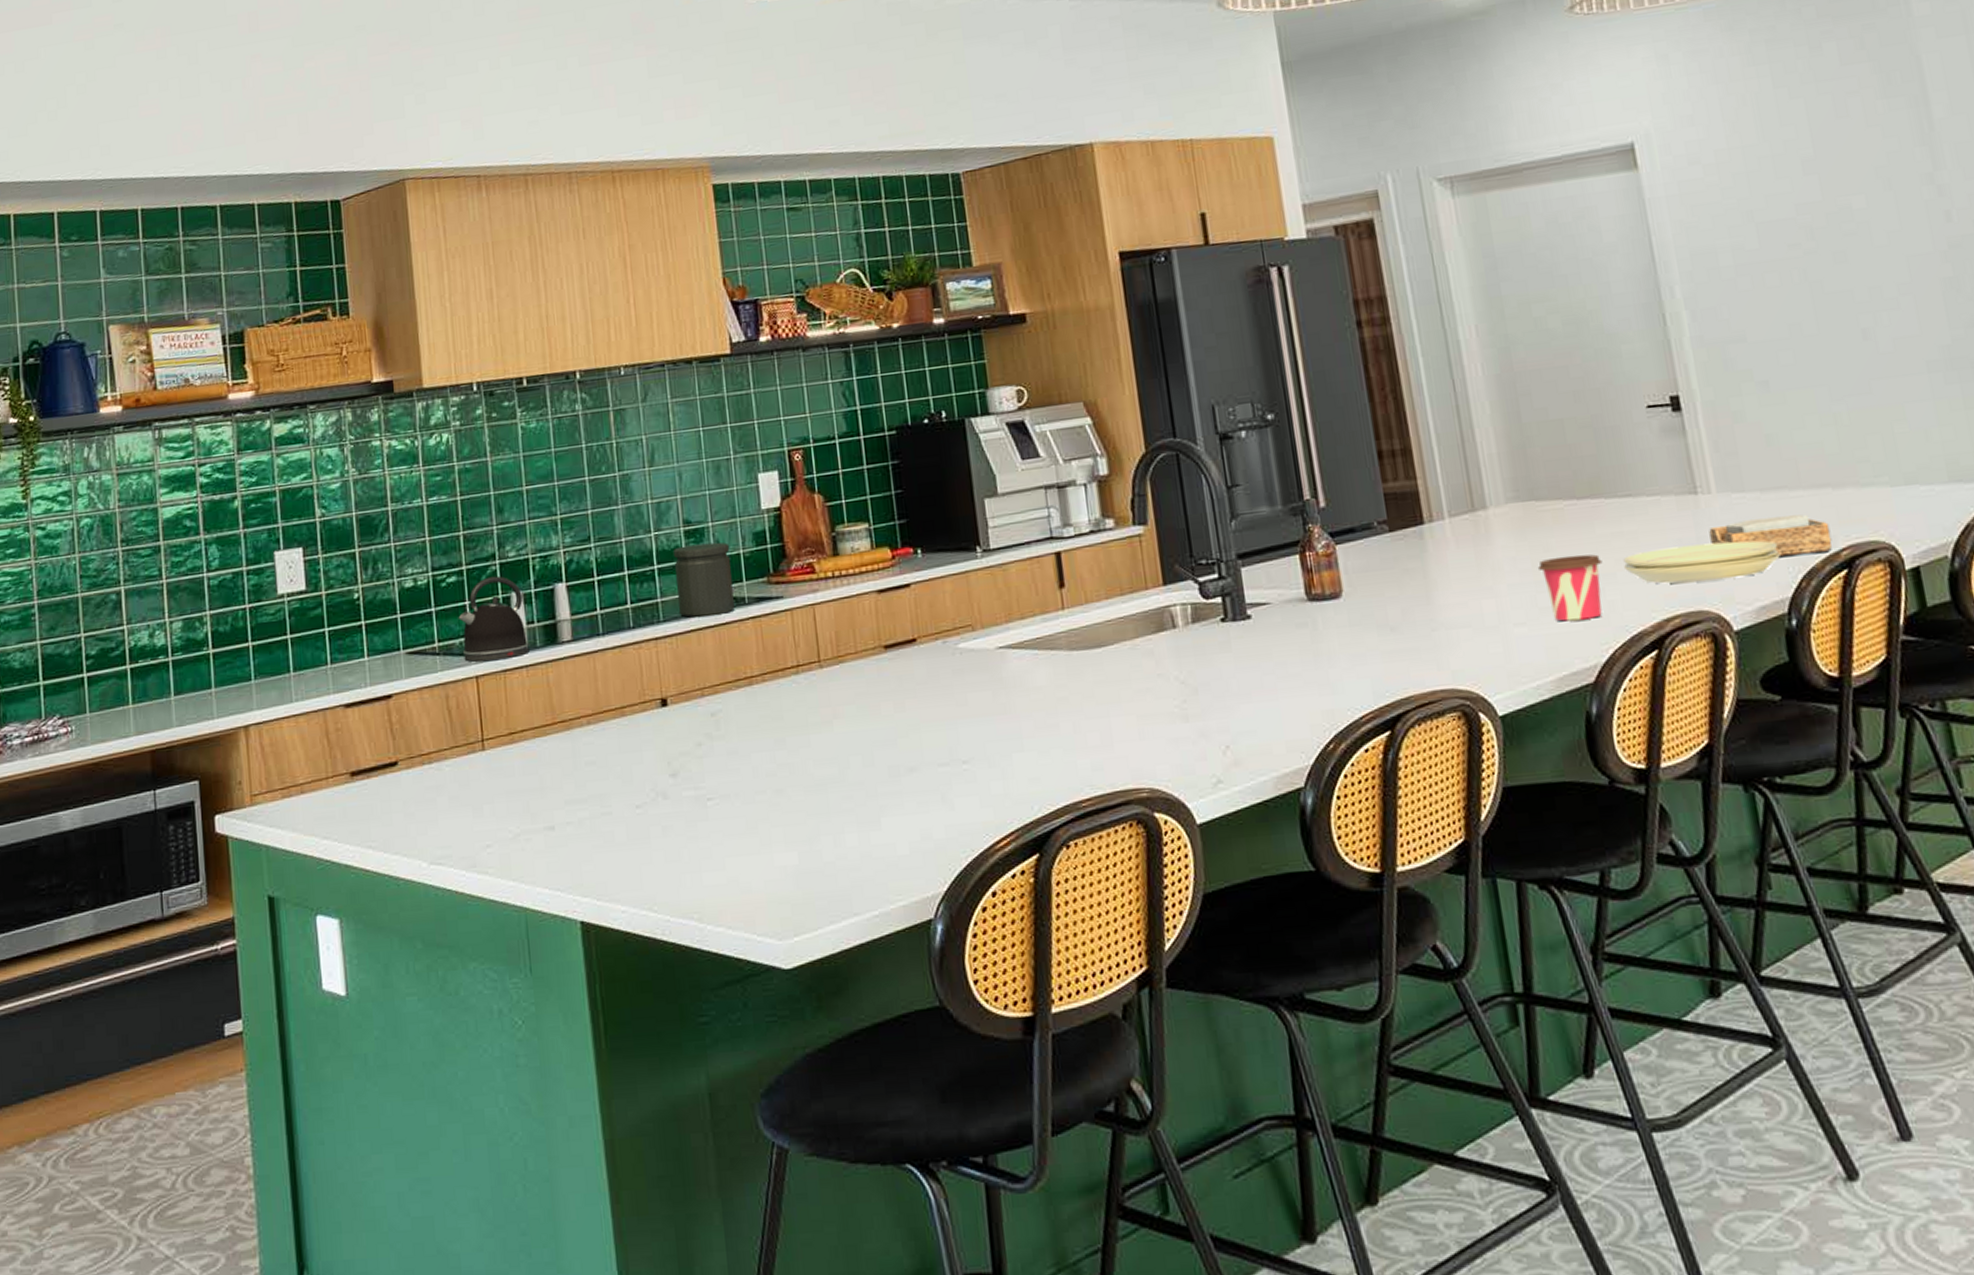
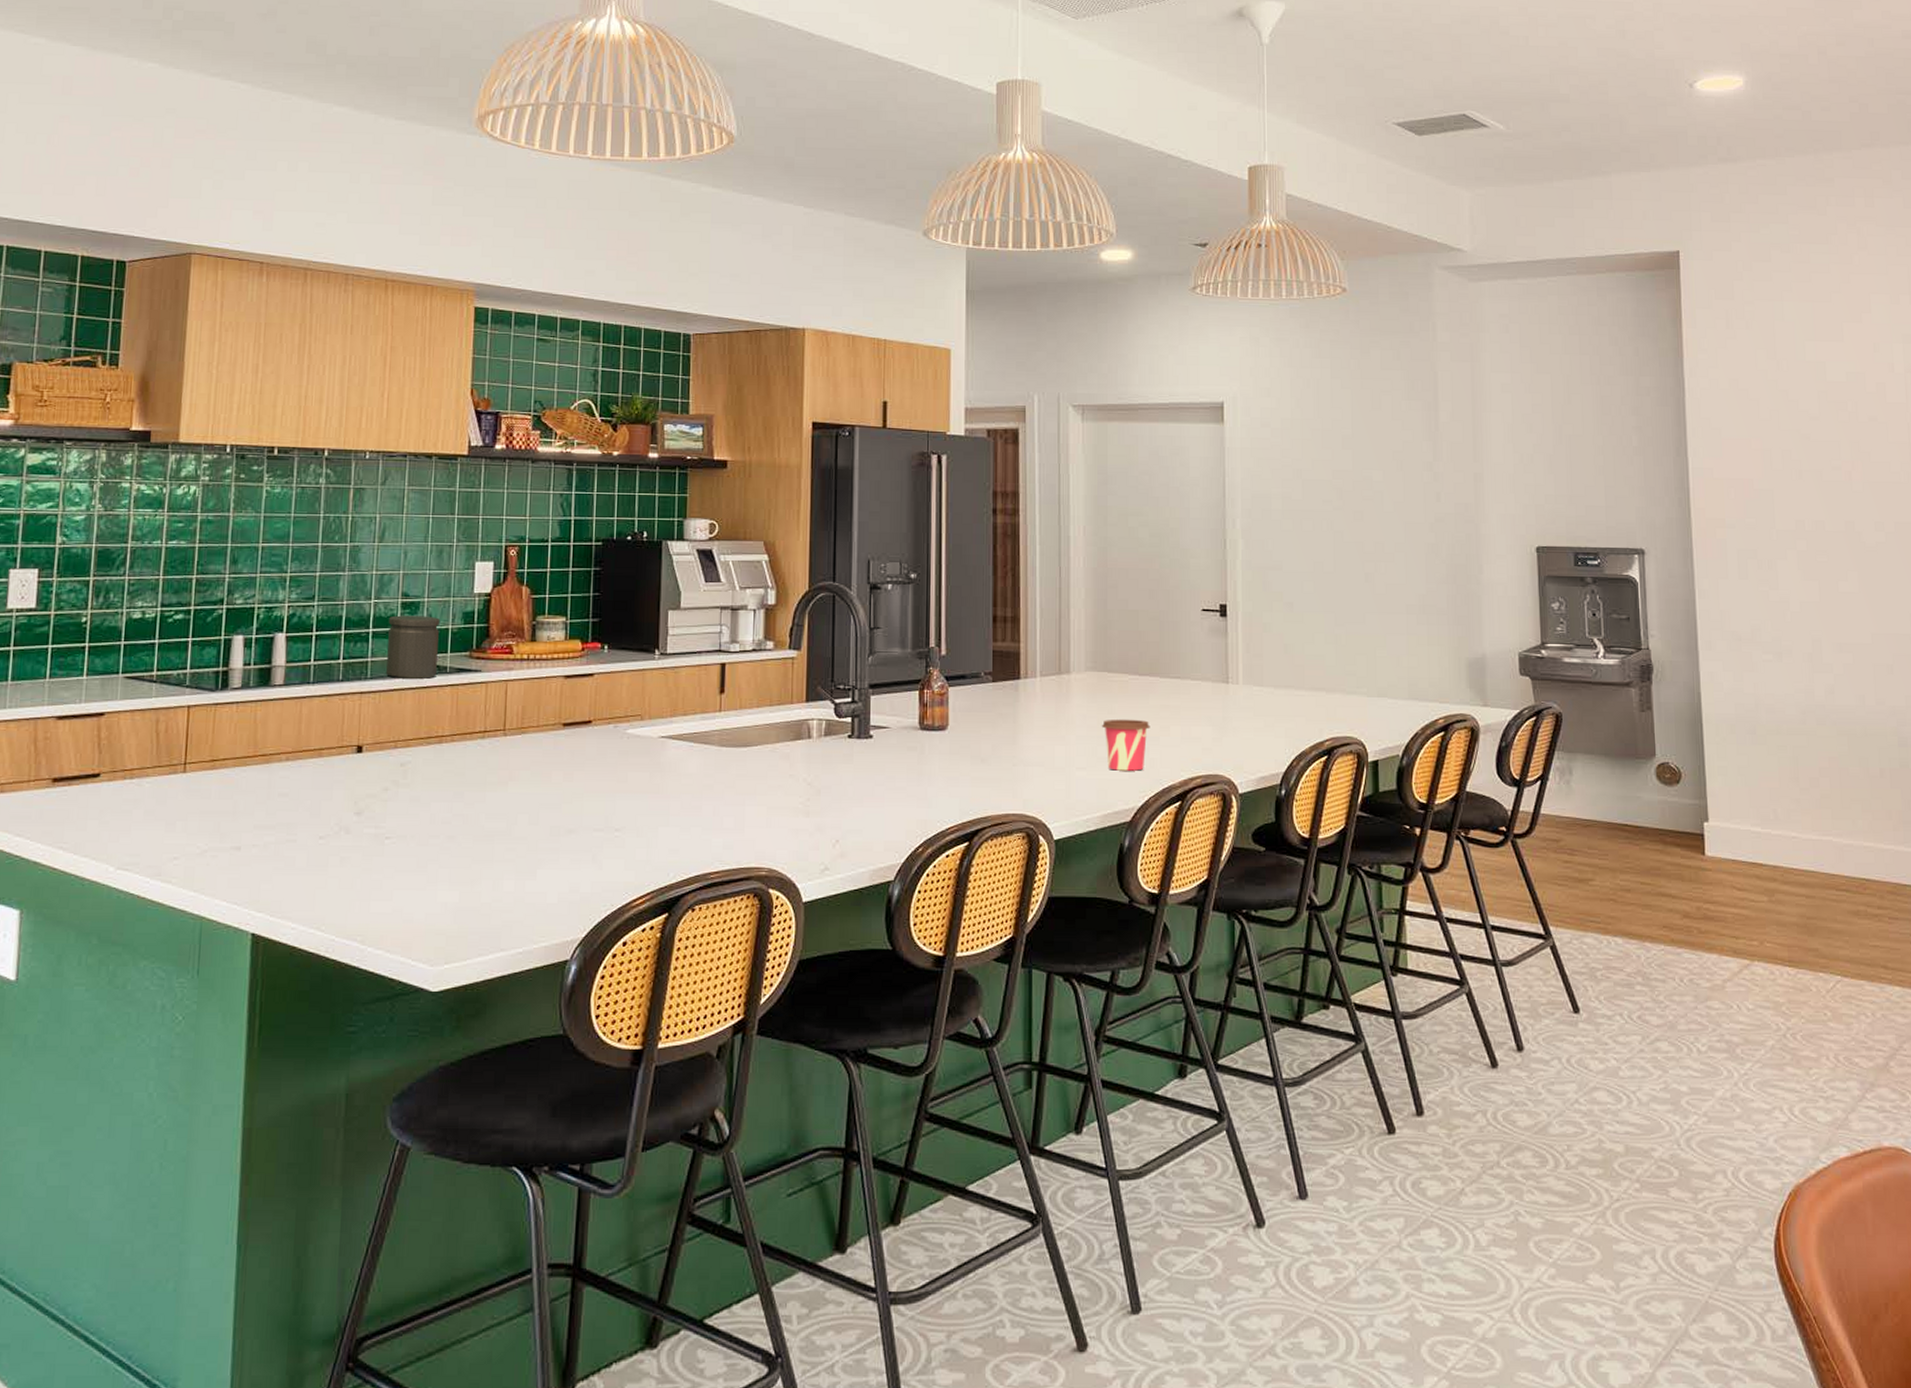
kettle: present [458,575,530,662] -> none [178,619,244,694]
plate: present [1623,540,1780,584] -> none [1166,722,1281,752]
napkin holder: present [1709,514,1833,556] -> none [1233,708,1320,740]

